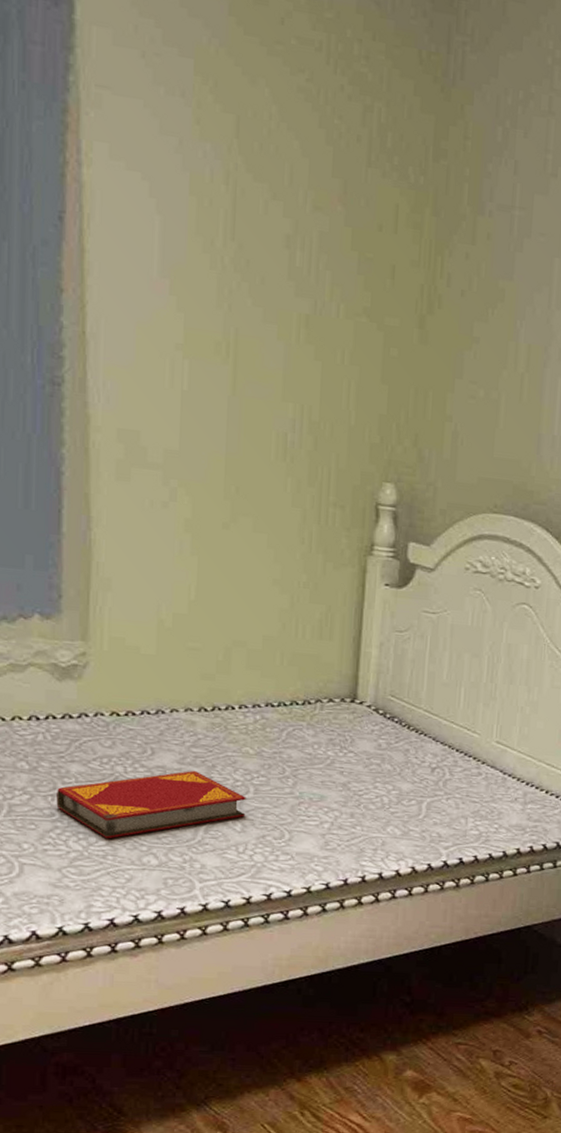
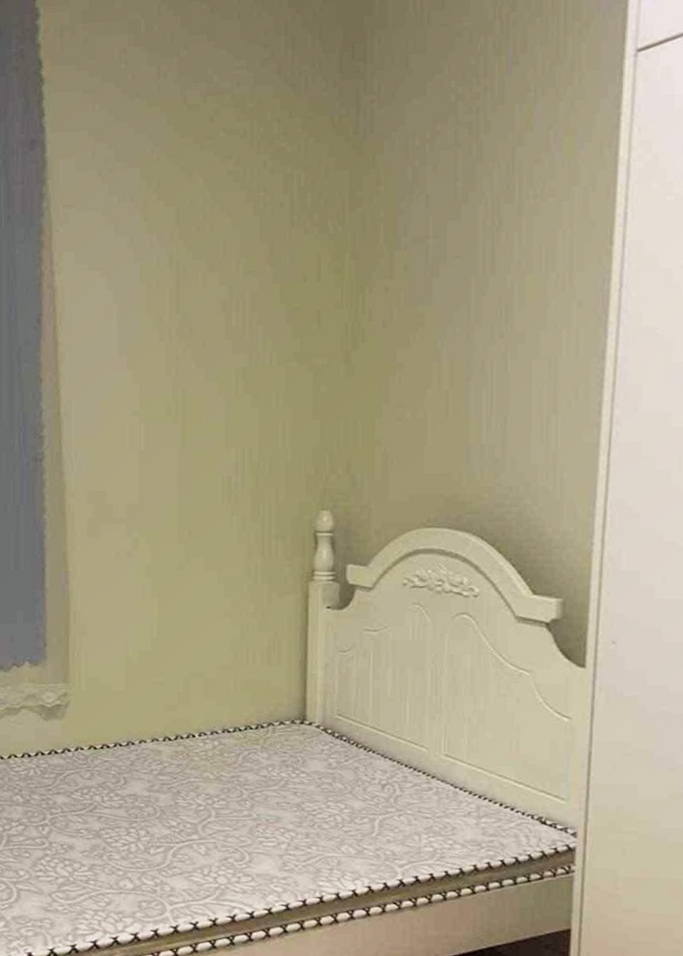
hardback book: present [56,770,246,839] -> none [46,797,209,865]

